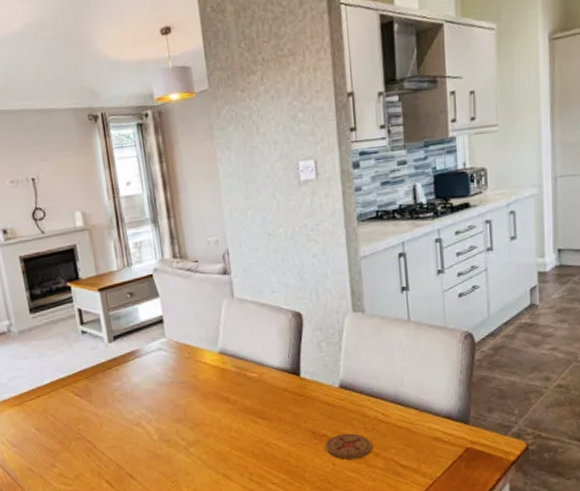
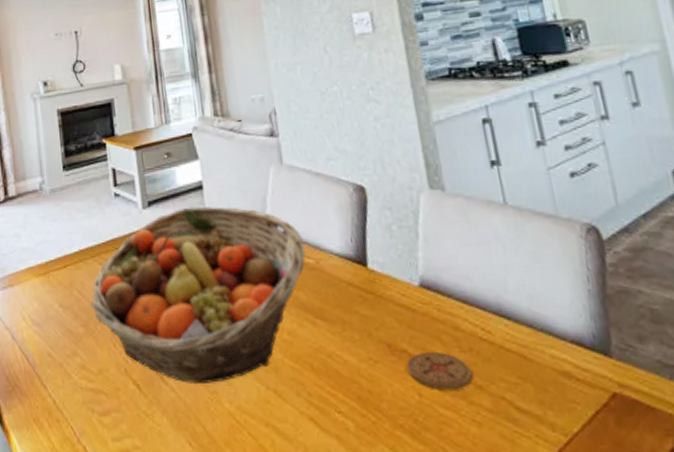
fruit basket: none [65,336,251,477] -> present [91,206,305,383]

